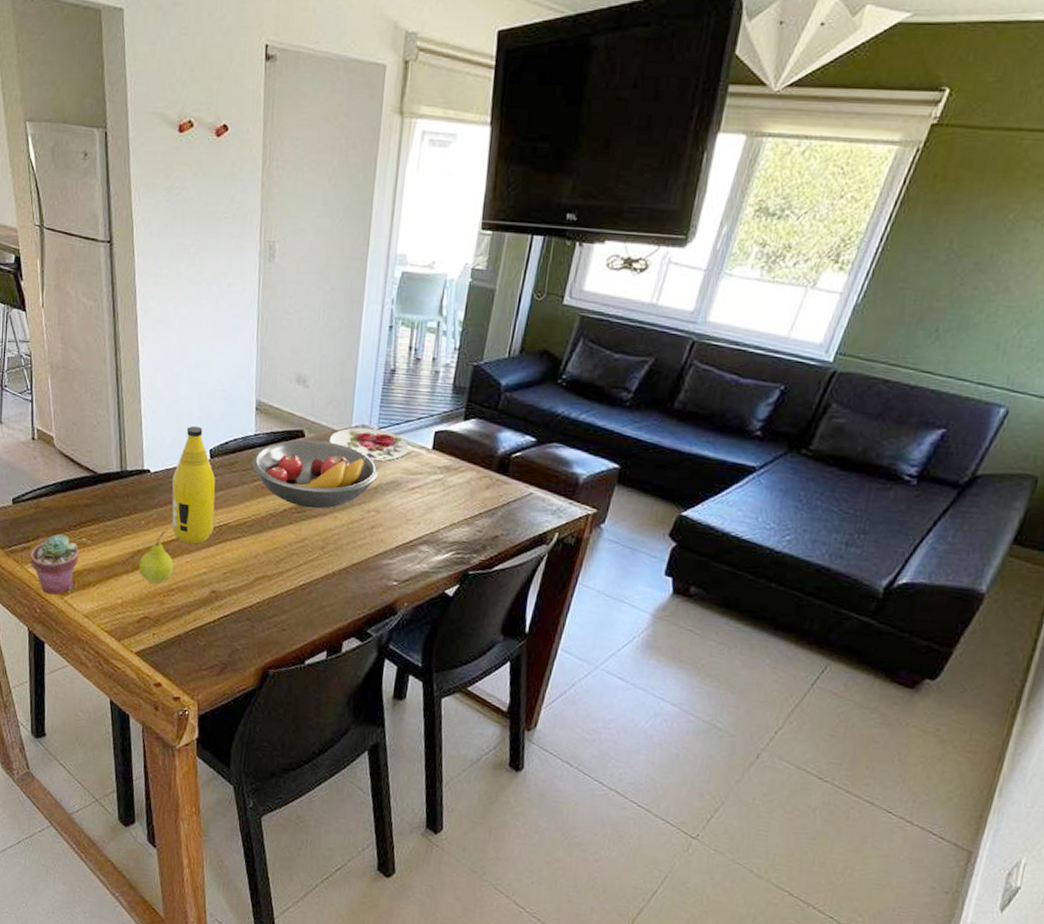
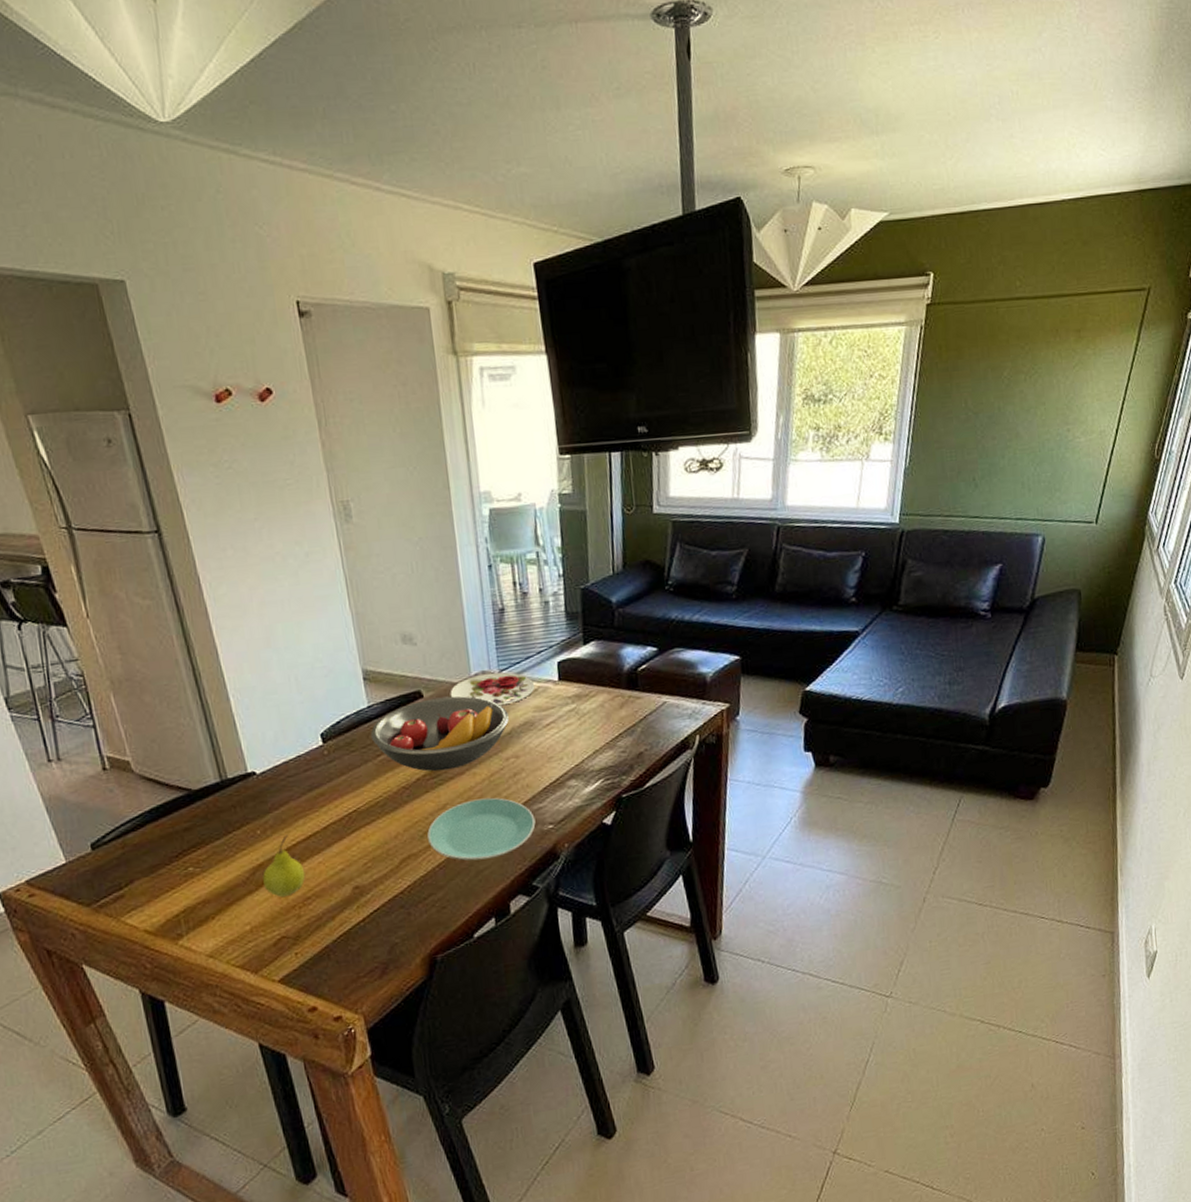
potted succulent: present [30,534,79,595] -> none [126,870,188,944]
bottle: present [171,425,216,545] -> none [283,711,343,843]
plate: none [283,540,382,598] -> present [427,797,536,861]

